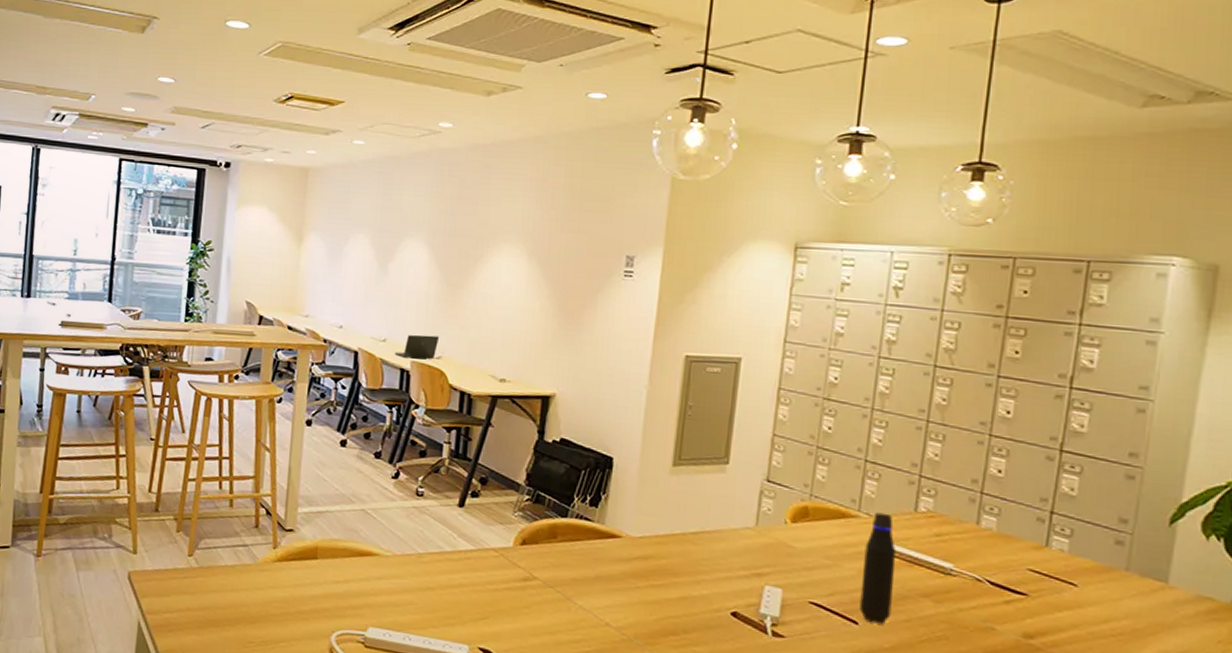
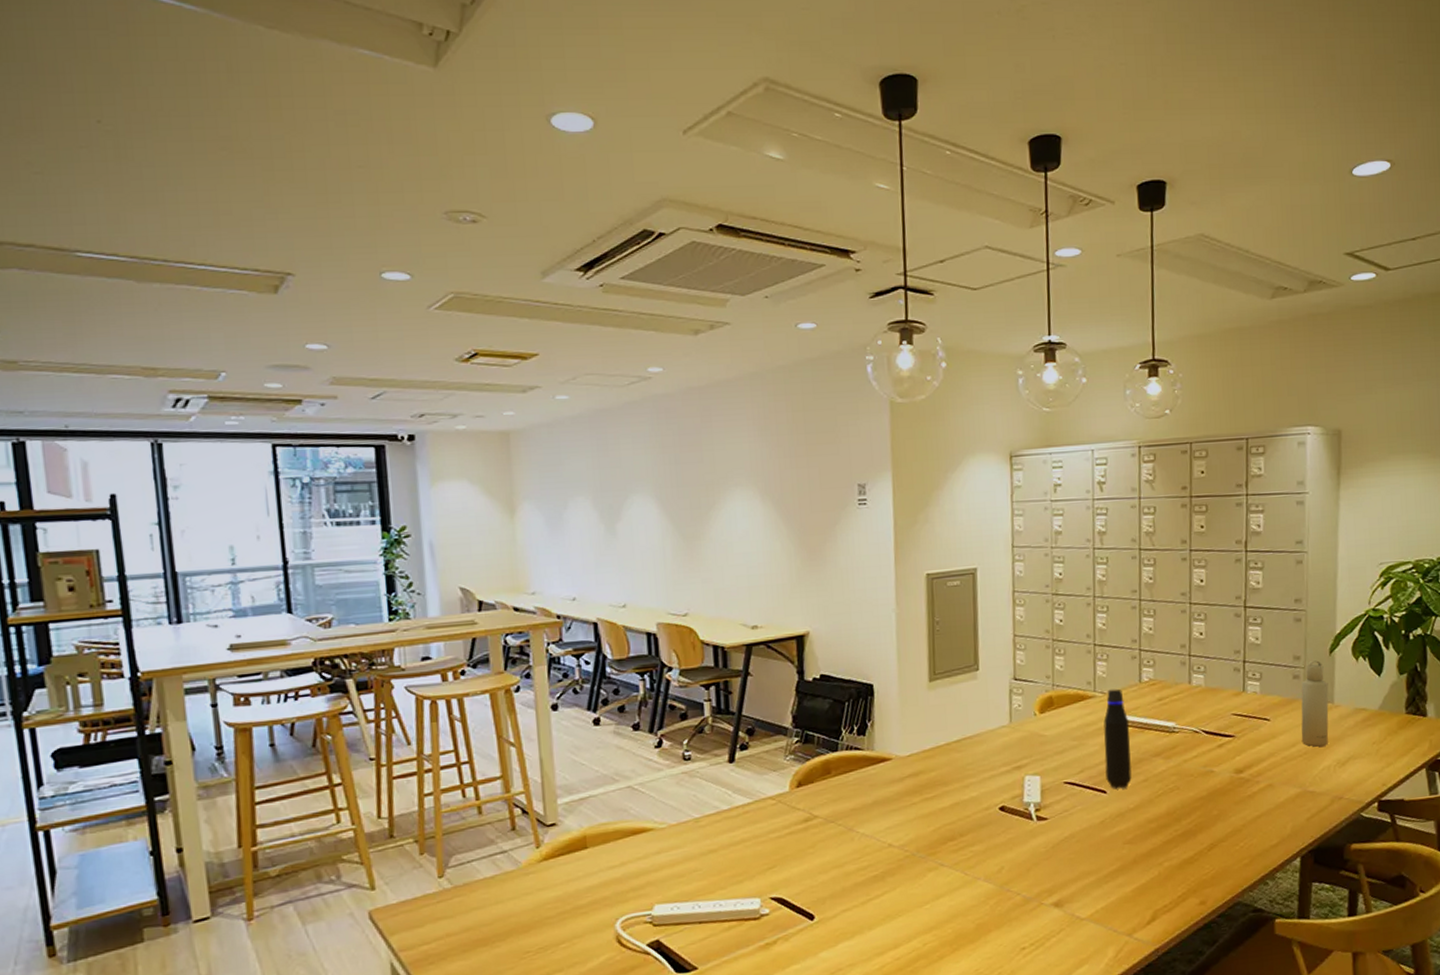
laptop: present [395,334,439,359] -> none [638,592,683,621]
bottle: none [1117,527,1163,631] -> present [1301,659,1329,747]

